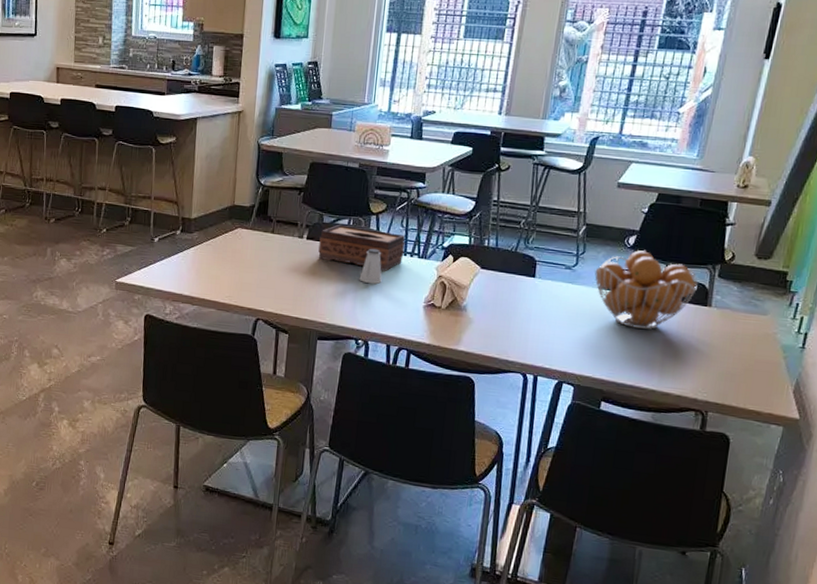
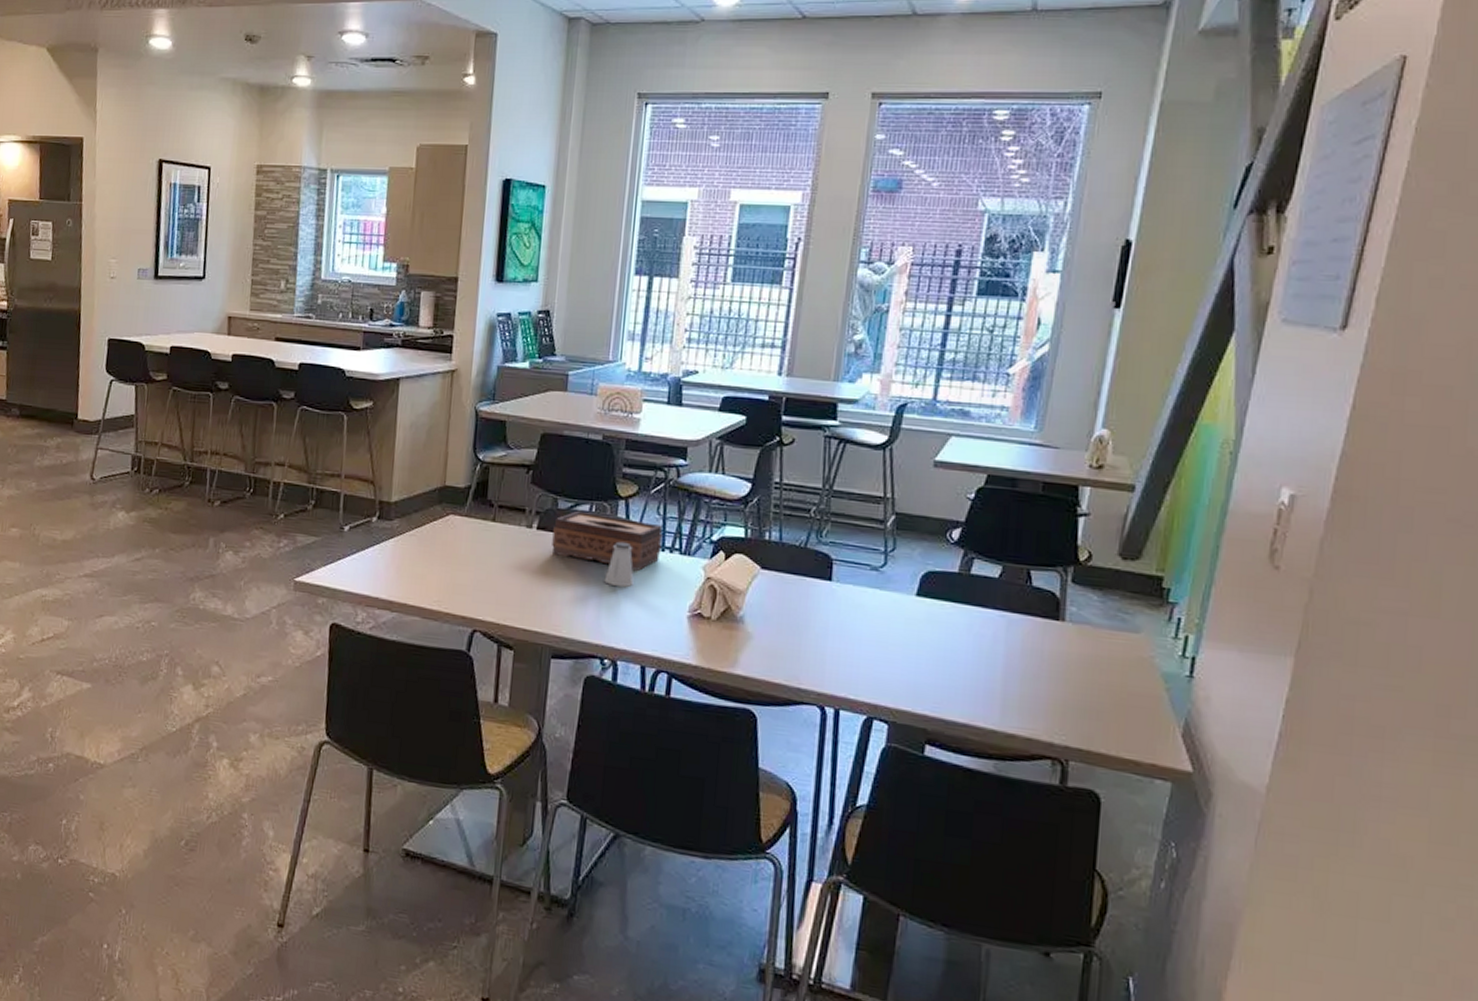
fruit basket: present [595,250,698,330] -> none [909,547,1045,650]

